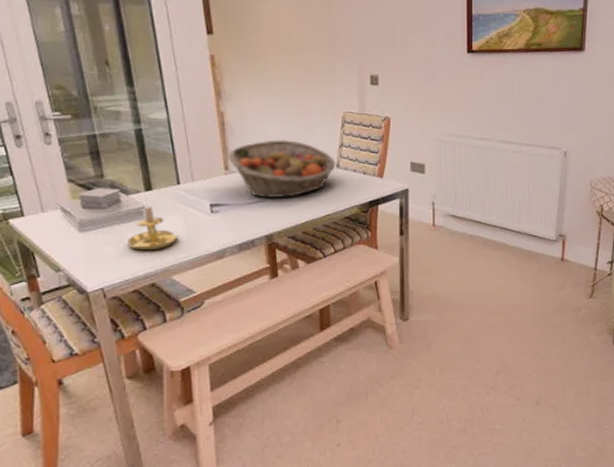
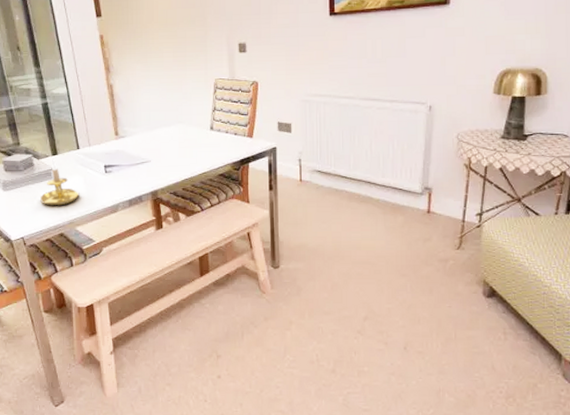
fruit basket: present [228,140,336,197] -> none [117,106,210,158]

